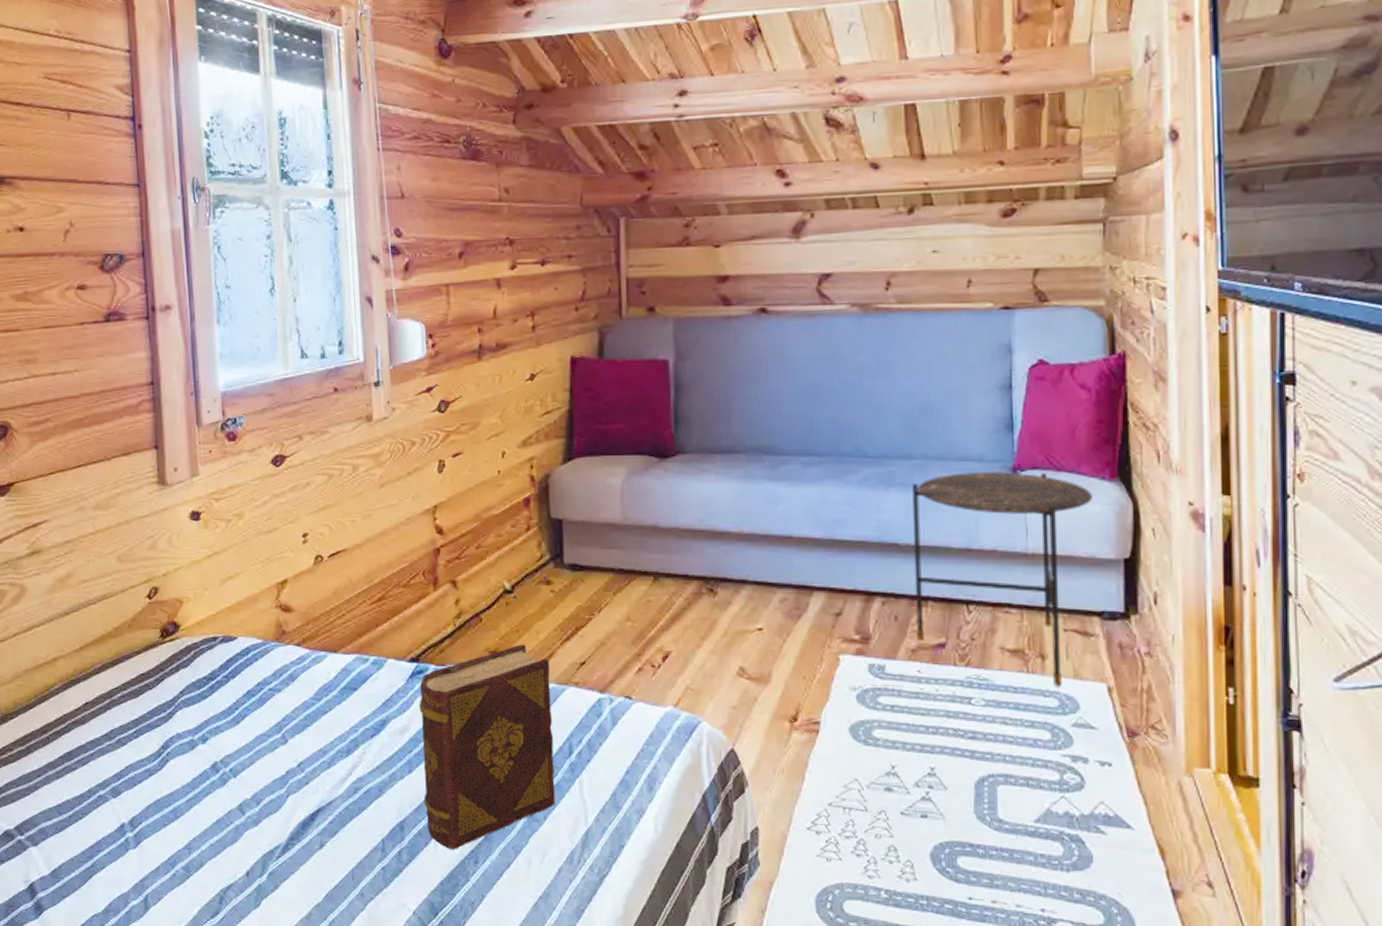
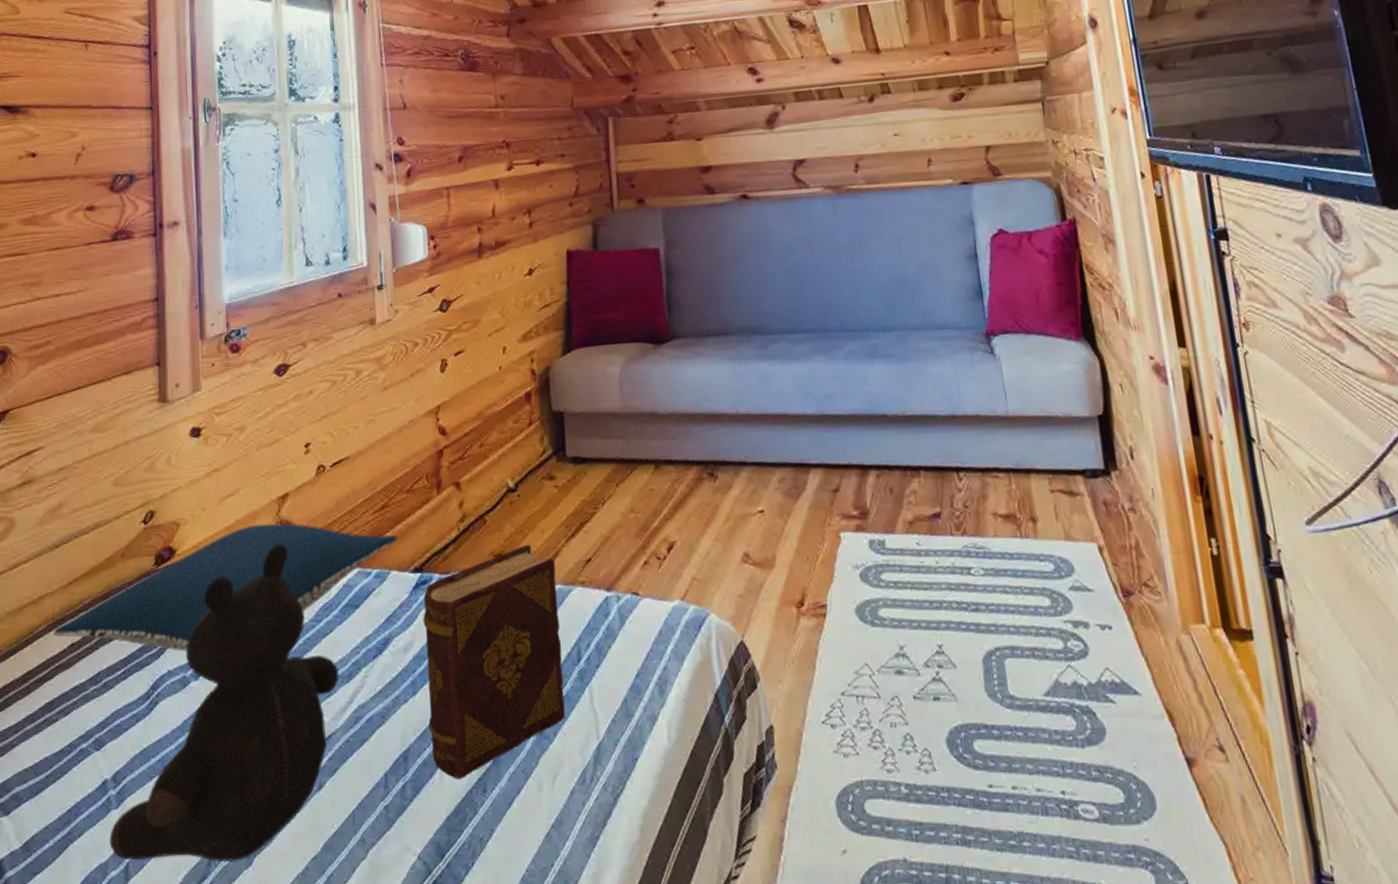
pillow: none [68,607,395,717] -> present [53,523,398,652]
teddy bear: none [129,626,339,902] -> present [109,543,340,862]
side table: present [912,472,1092,686] -> none [895,337,1062,549]

